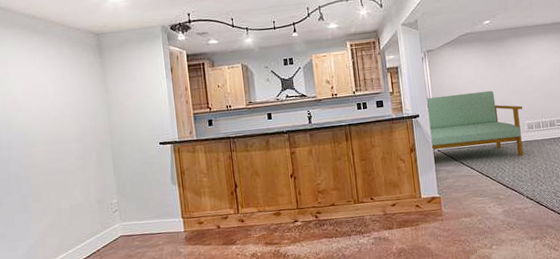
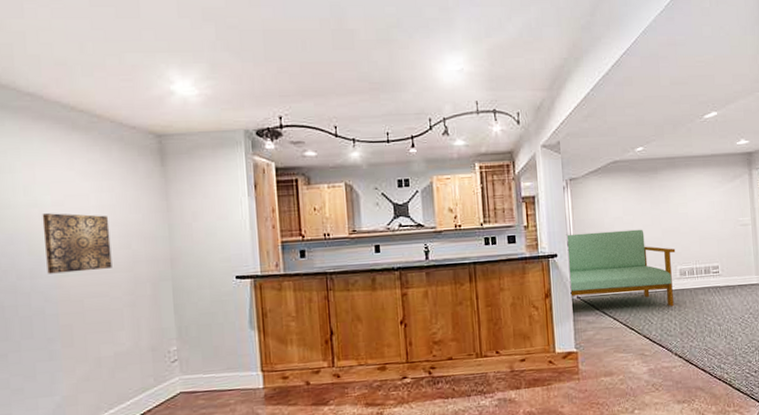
wall art: none [14,98,67,146] -> present [42,213,112,274]

